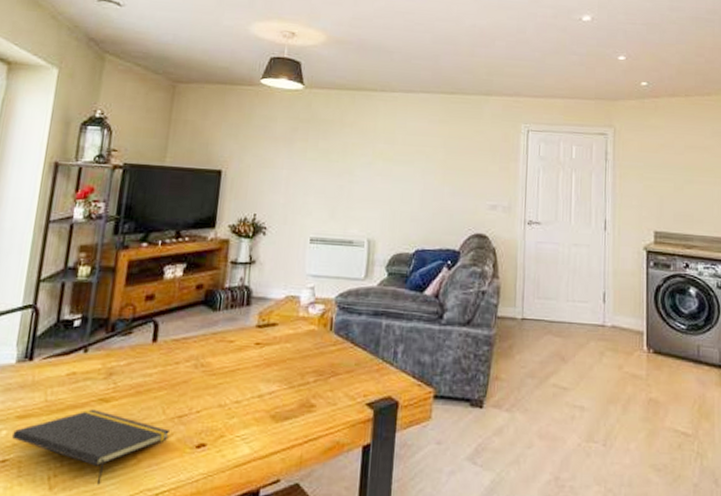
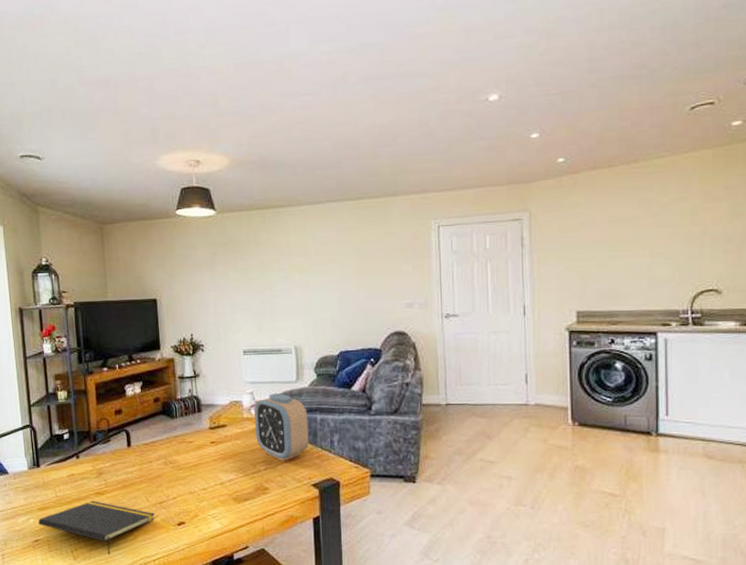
alarm clock: none [309,289,372,373] -> present [253,392,309,461]

